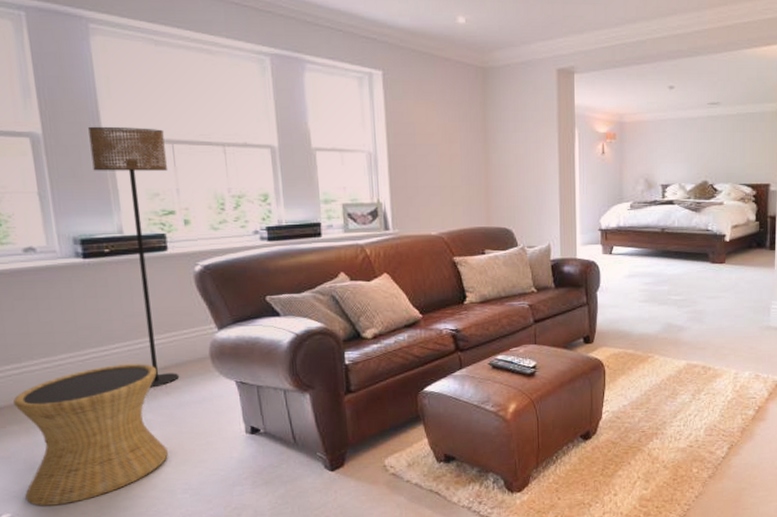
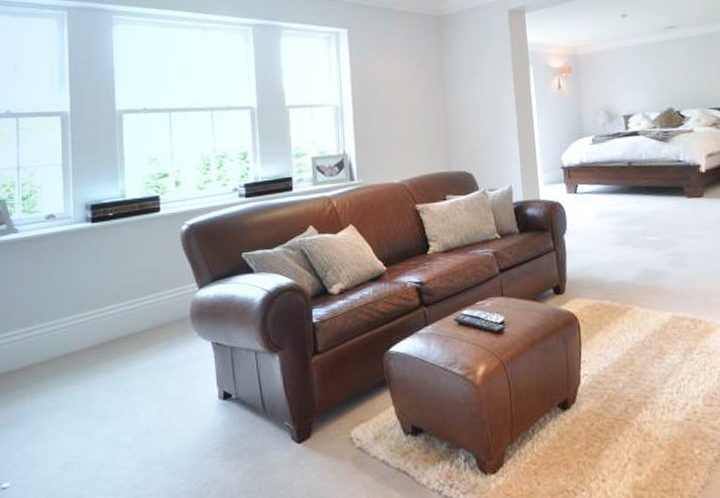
side table: present [13,364,168,506] -> none [23,325,148,476]
floor lamp: present [88,126,178,388] -> none [105,100,164,350]

